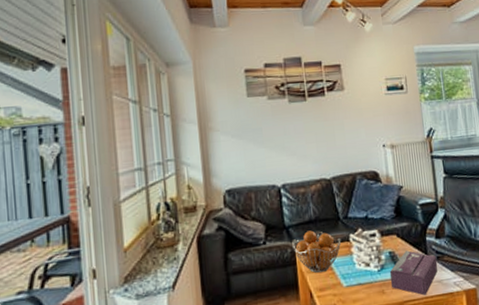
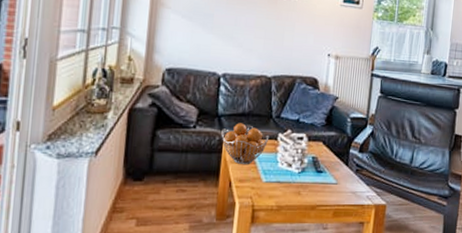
tissue box: present [389,250,438,296] -> none [307,159,356,203]

